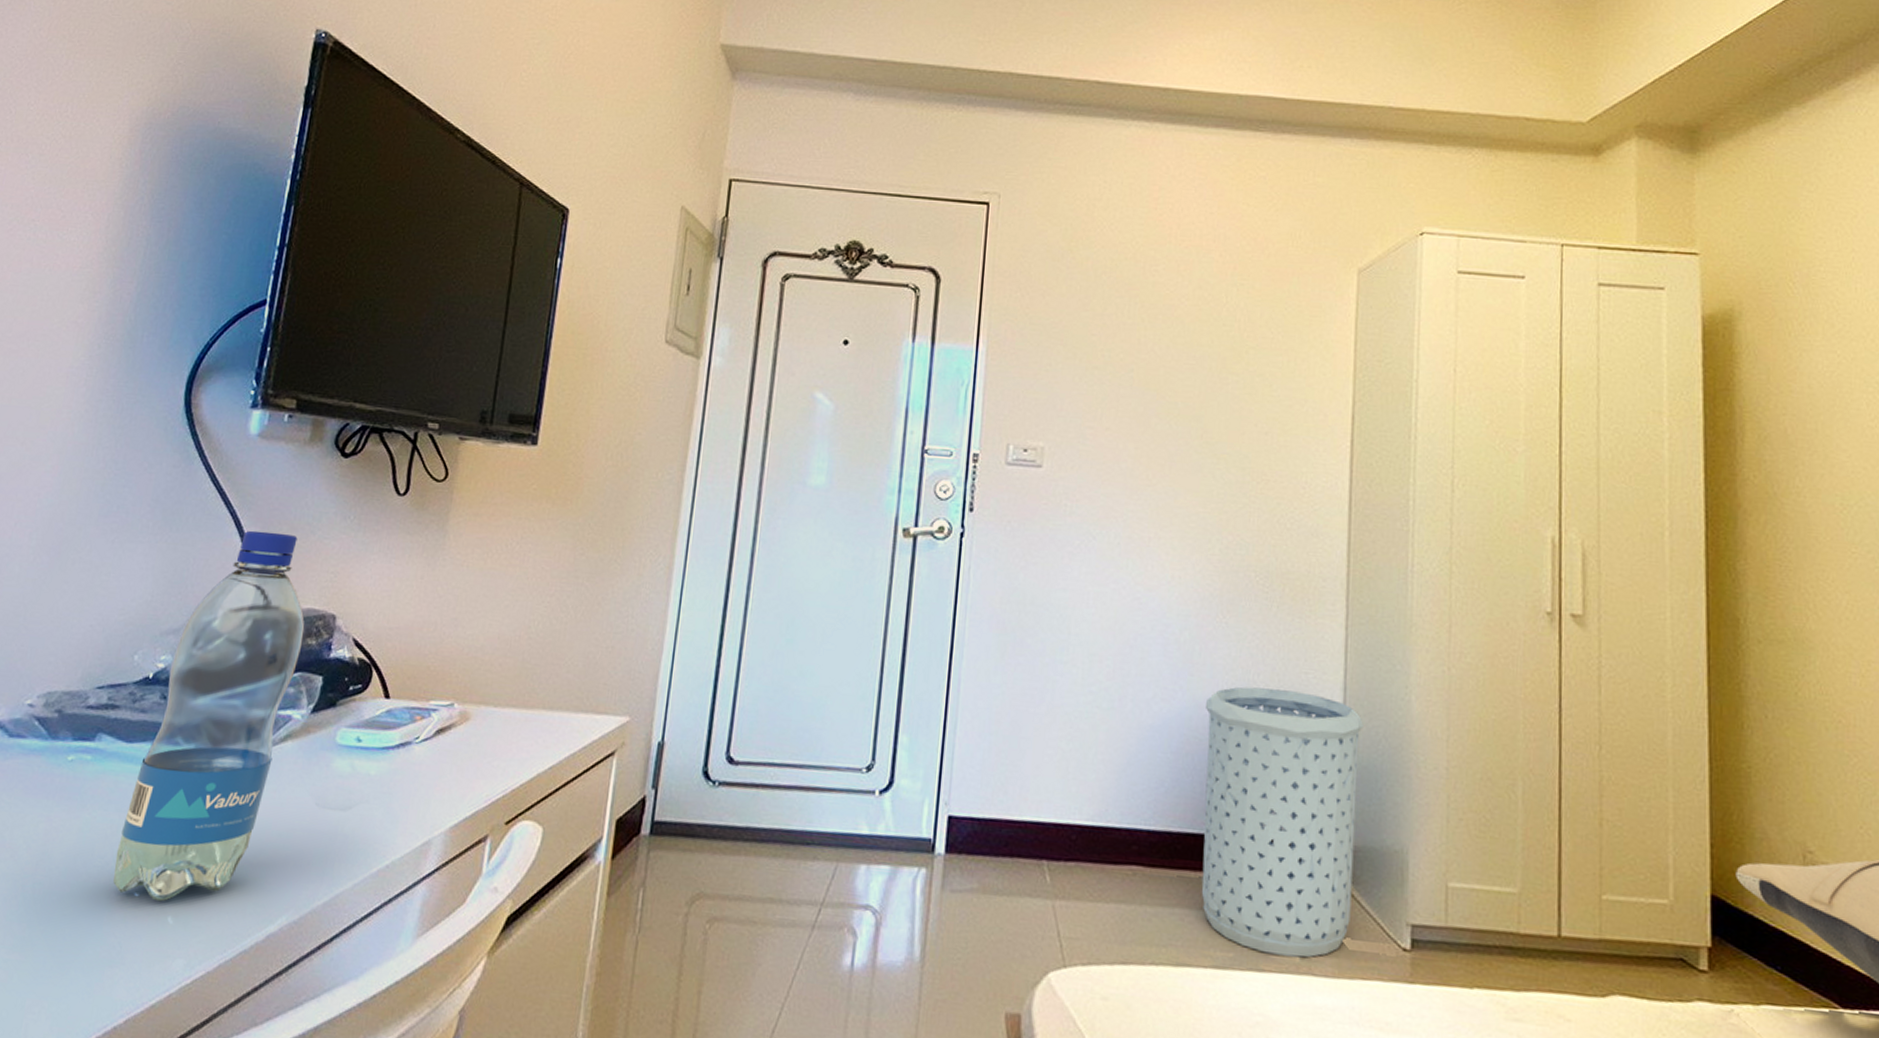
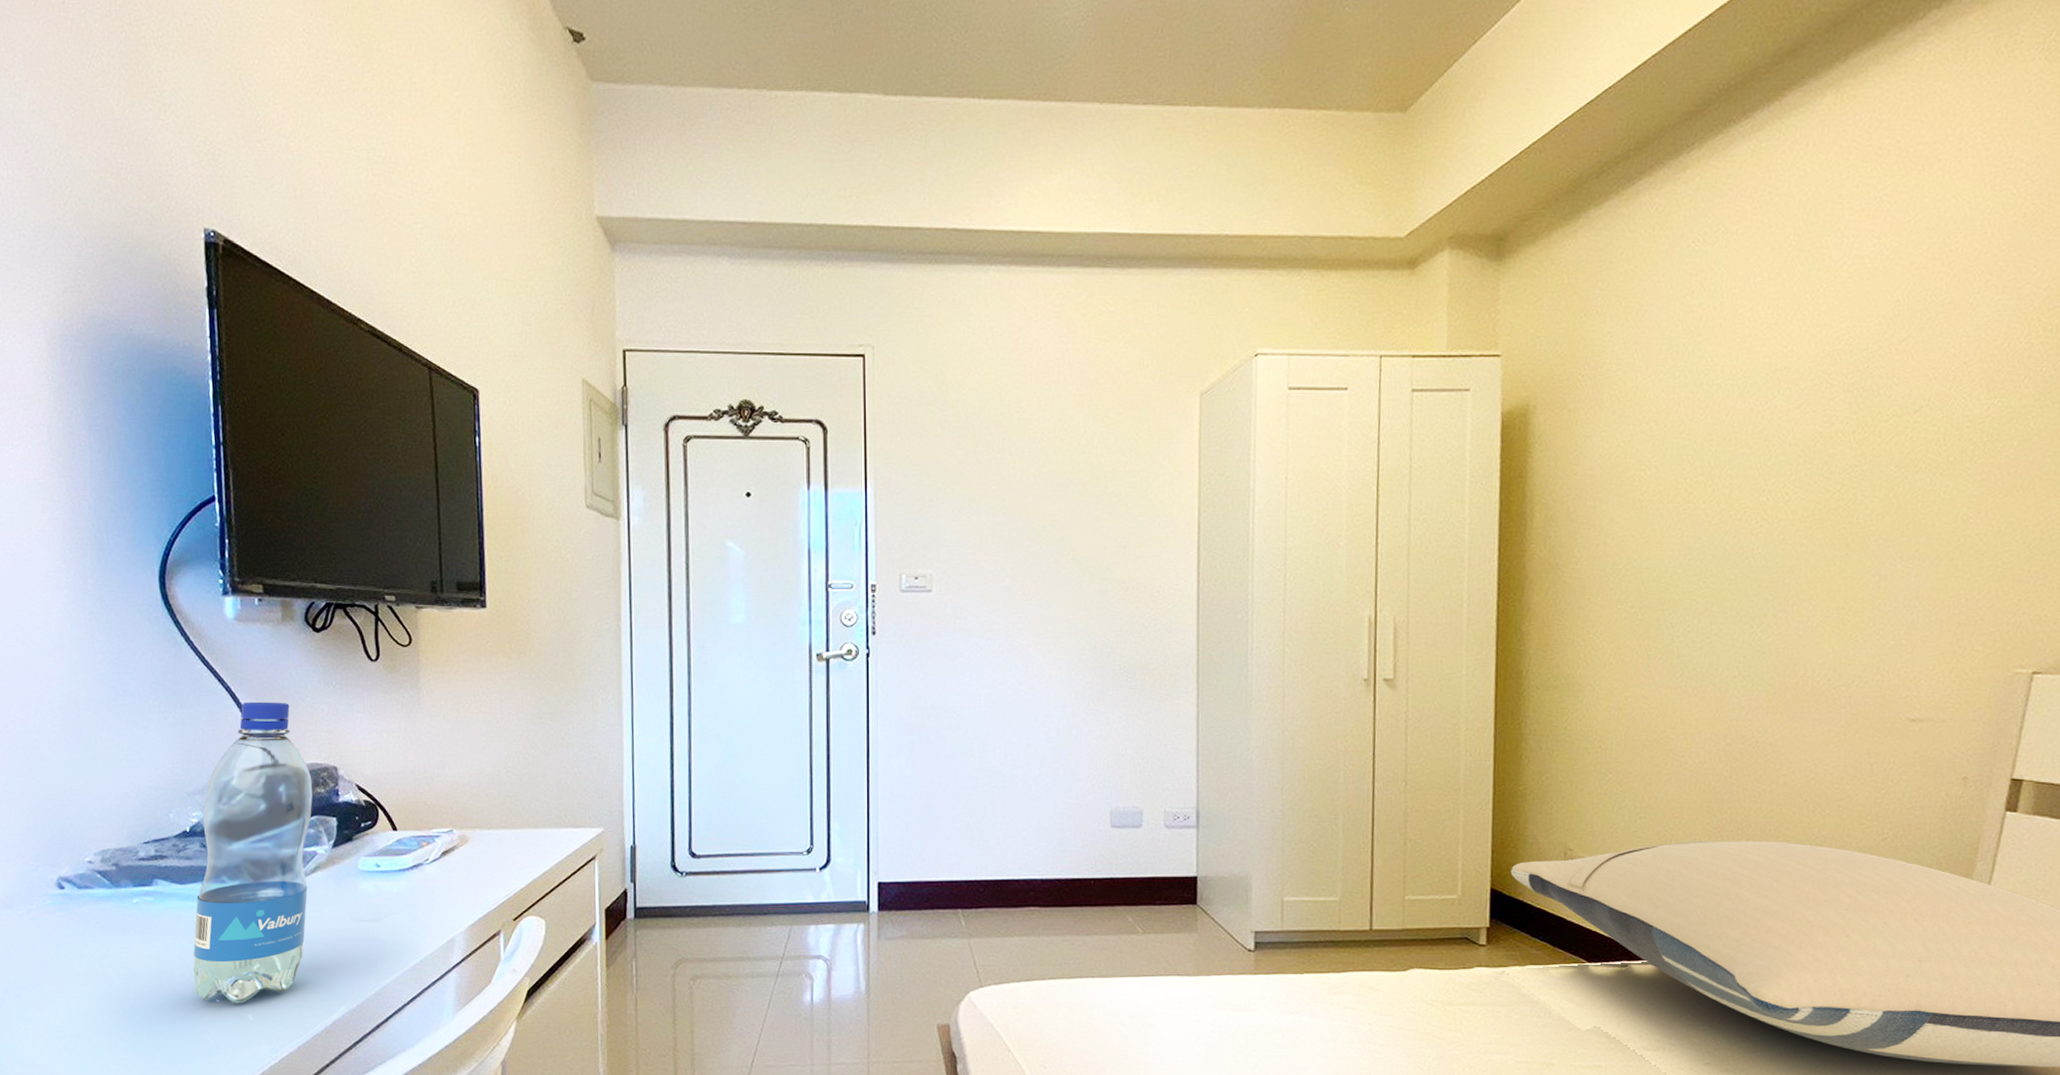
laundry basket: present [1201,686,1364,958] -> none [1084,760,1214,964]

